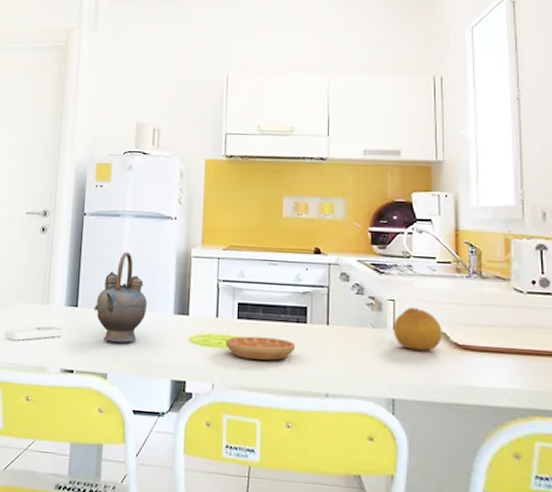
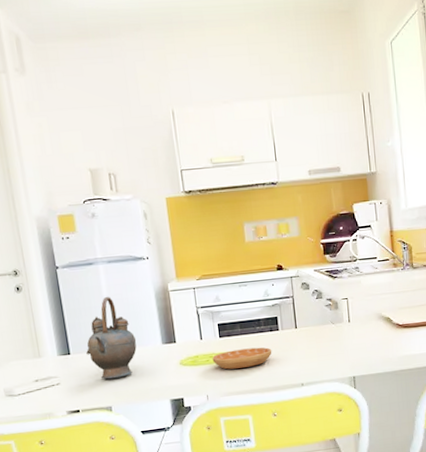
fruit: present [393,307,442,351] -> none [348,301,387,336]

